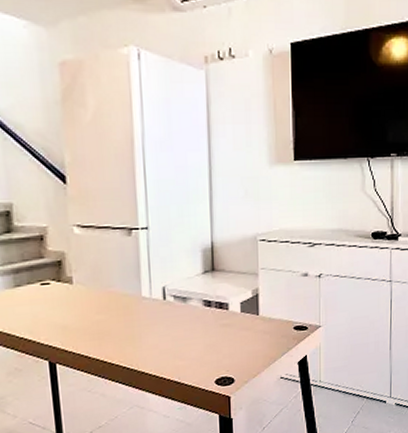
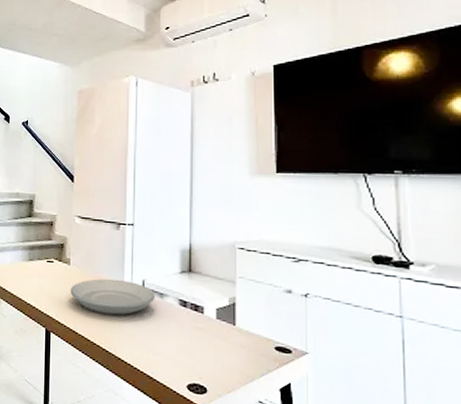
plate: none [76,291,177,331] -> present [70,278,155,316]

